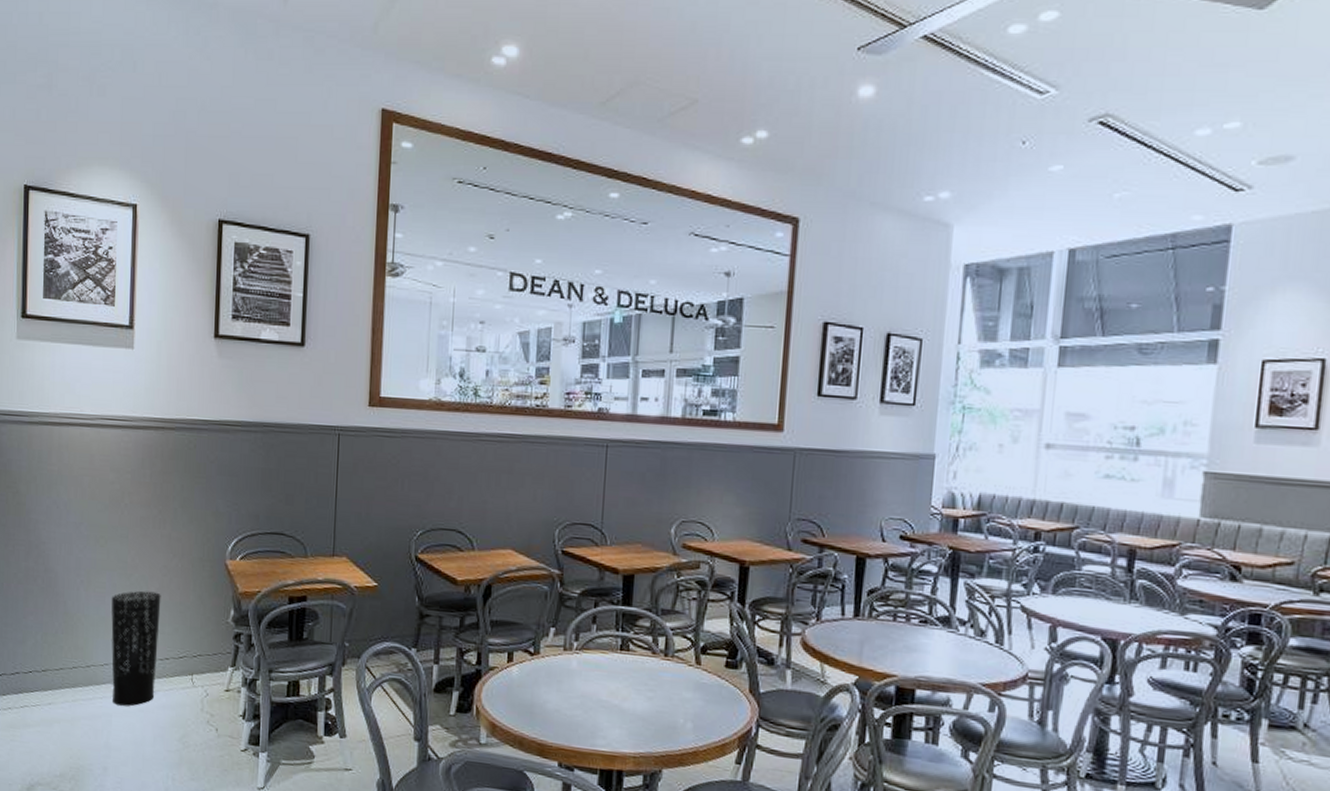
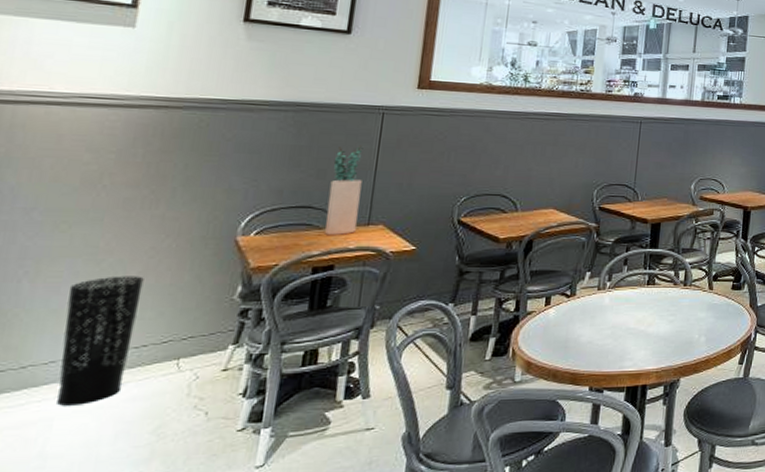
vase: none [296,469,325,566] -> present [324,145,363,236]

